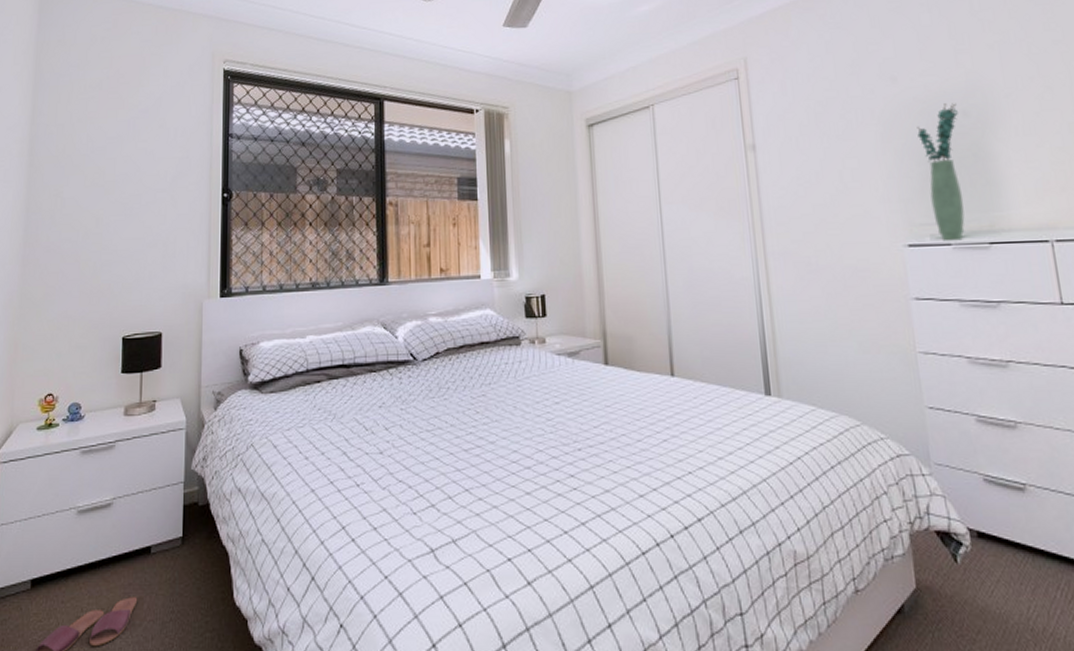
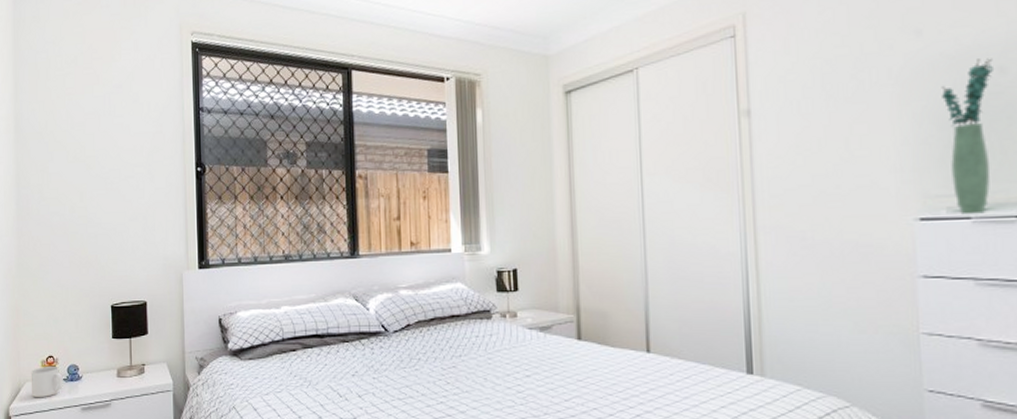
mug: none [24,404,63,442] -> present [31,365,63,398]

